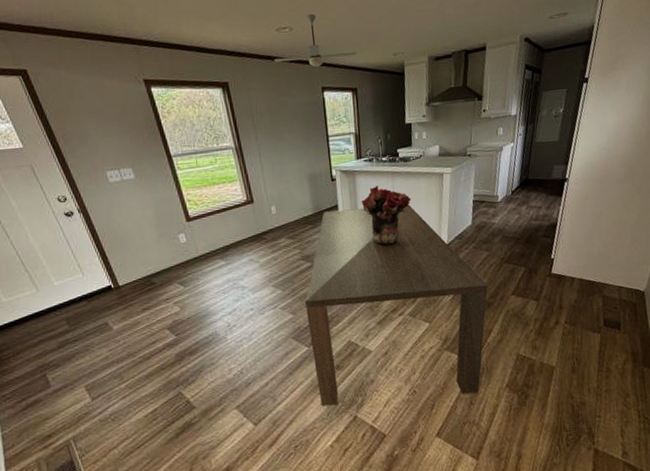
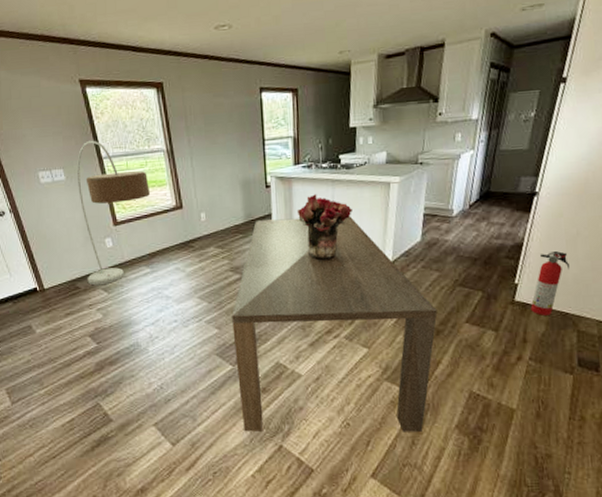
floor lamp: none [146,139,222,281] -> present [77,140,151,286]
ceiling fan: present [274,13,358,67] -> none [211,10,300,67]
fire extinguisher: none [564,229,595,285] -> present [530,251,569,316]

